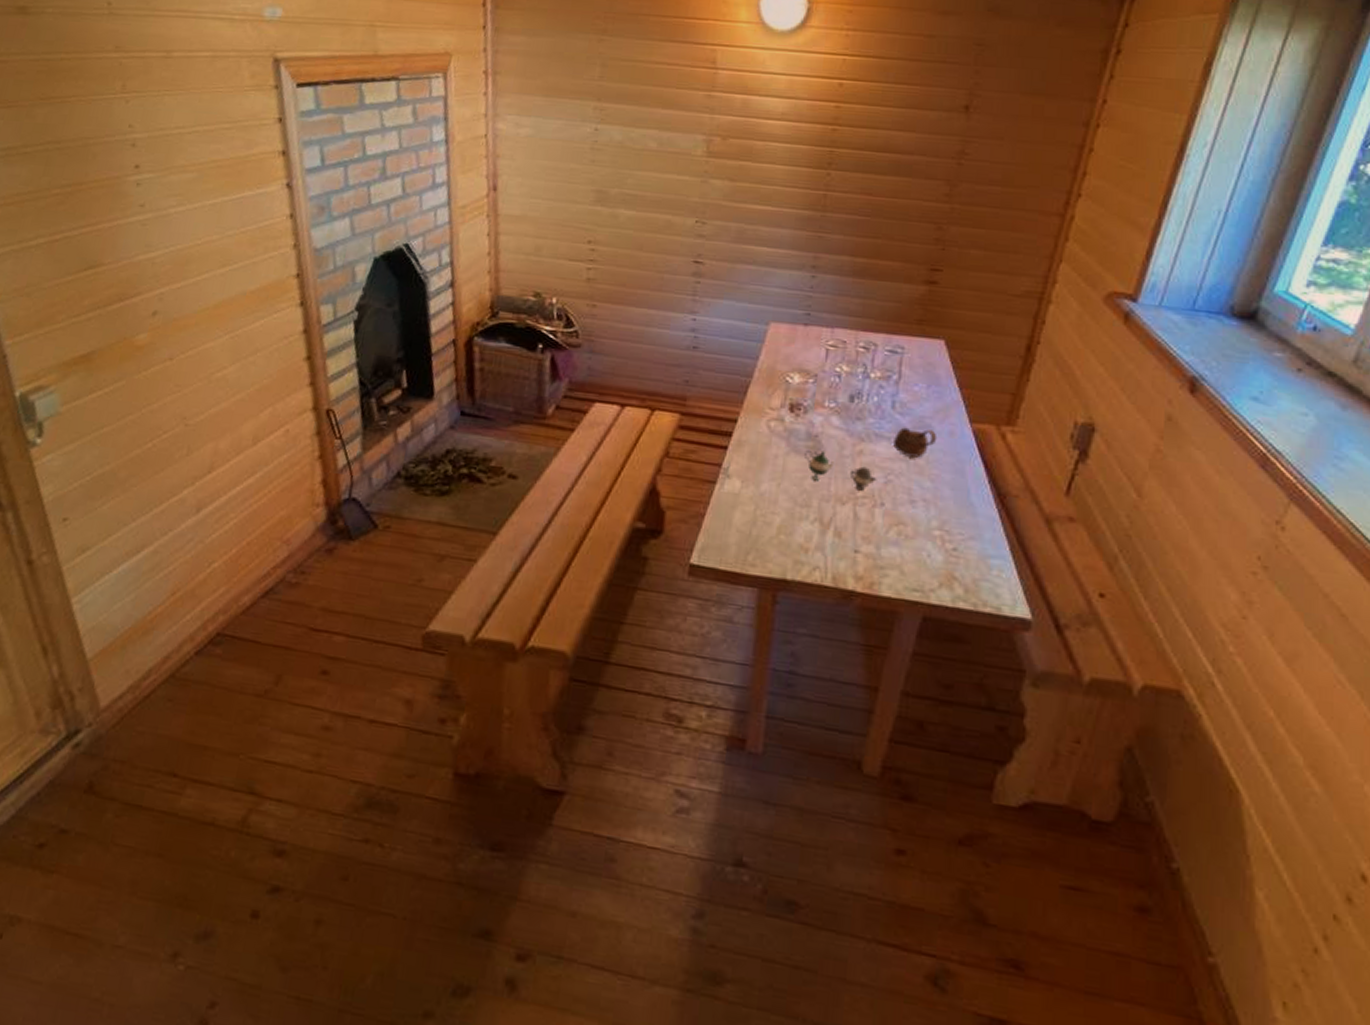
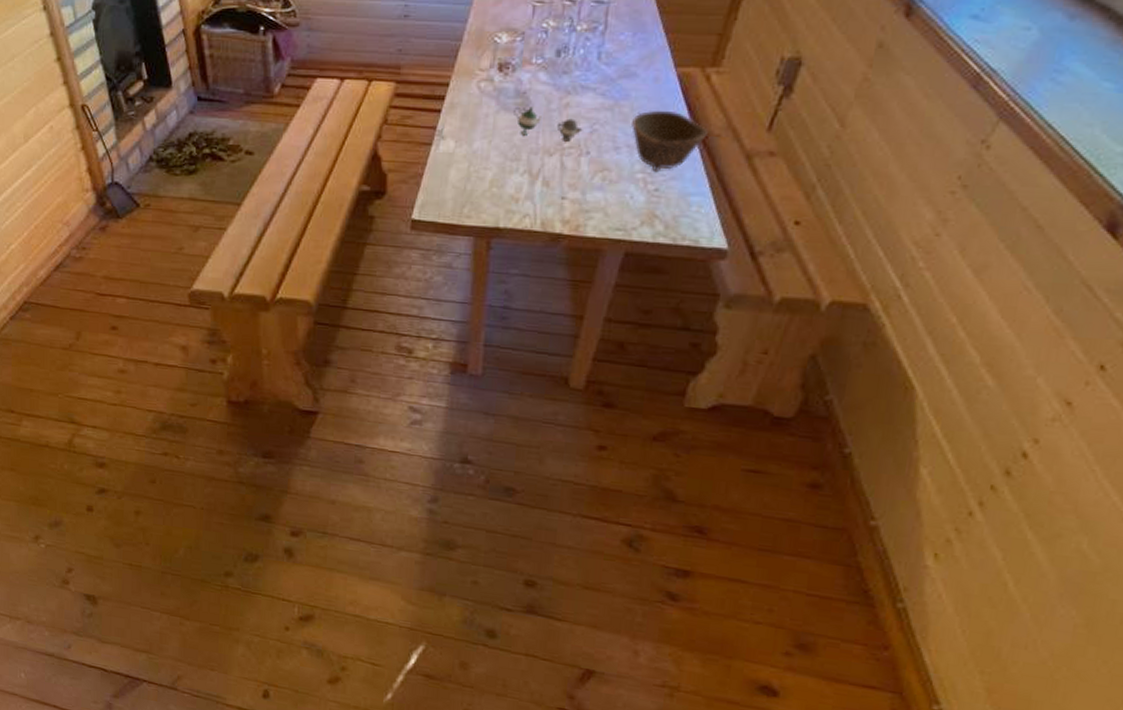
cup: present [893,427,938,458] -> none [599,77,642,107]
bowl: none [926,465,1005,531] -> present [630,110,708,173]

